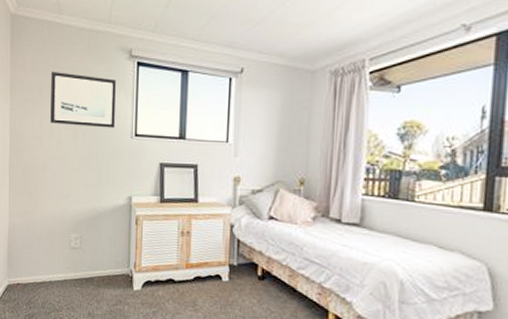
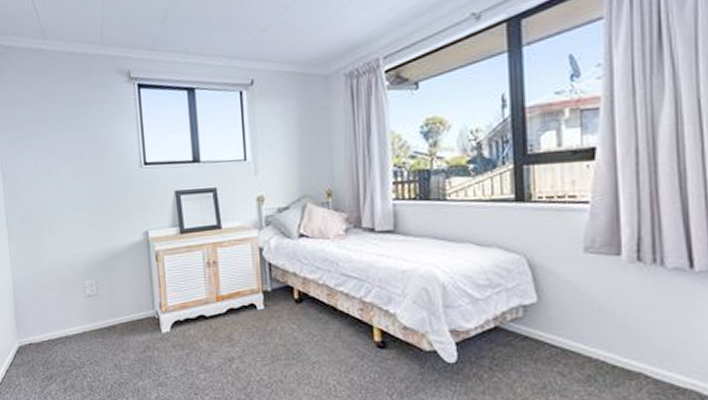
wall art: present [50,71,116,128] -> none [42,103,120,162]

